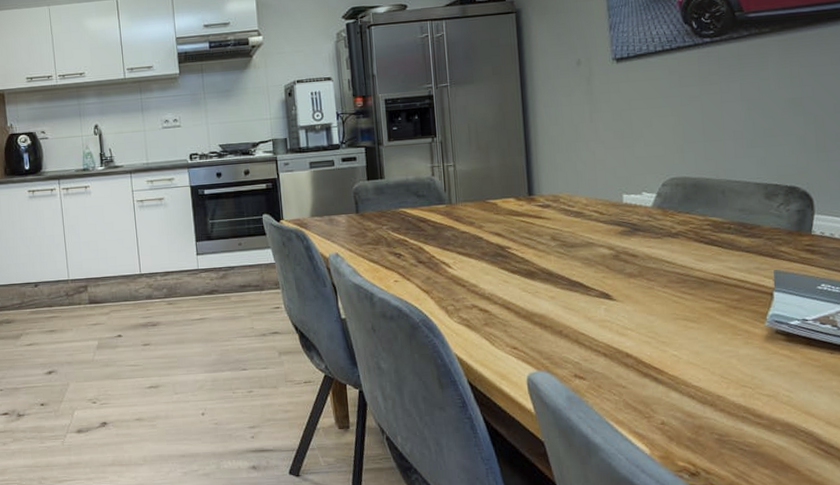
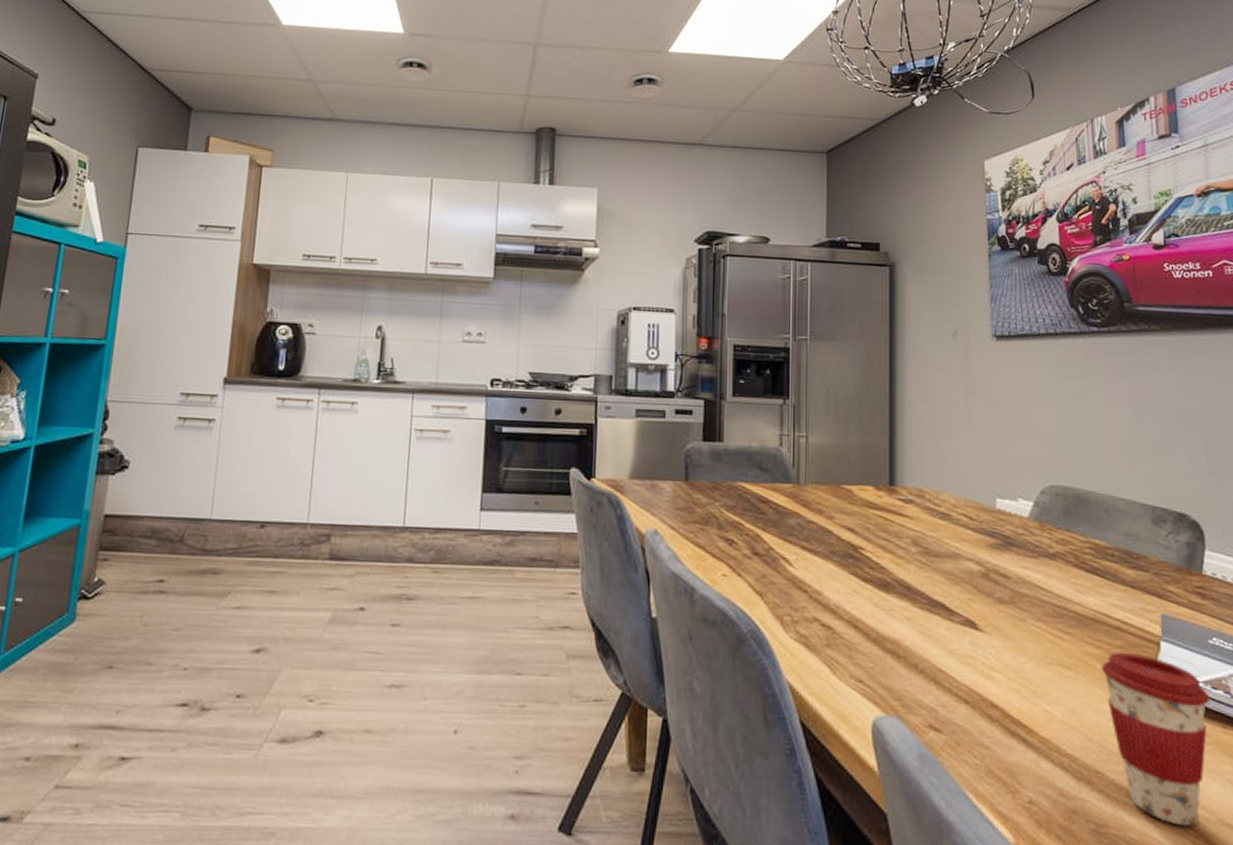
coffee cup: none [720,303,819,430] -> present [1100,652,1210,826]

